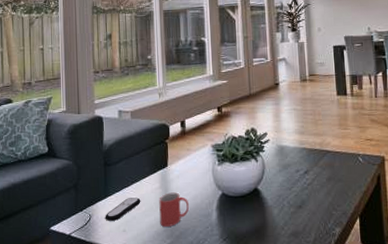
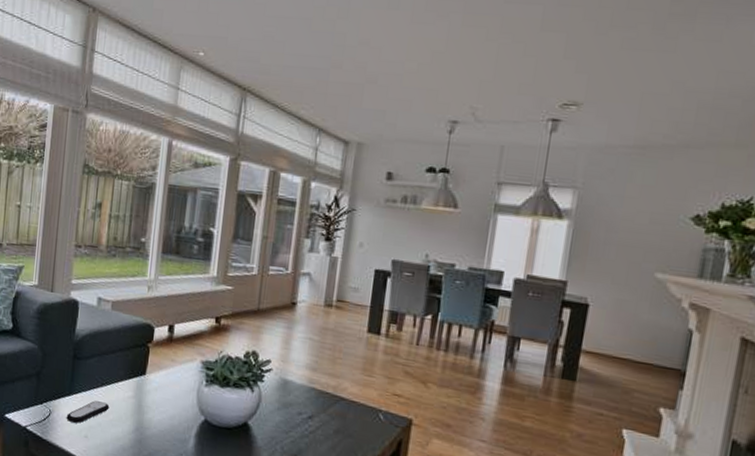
mug: present [159,192,190,227] -> none [127,405,164,444]

